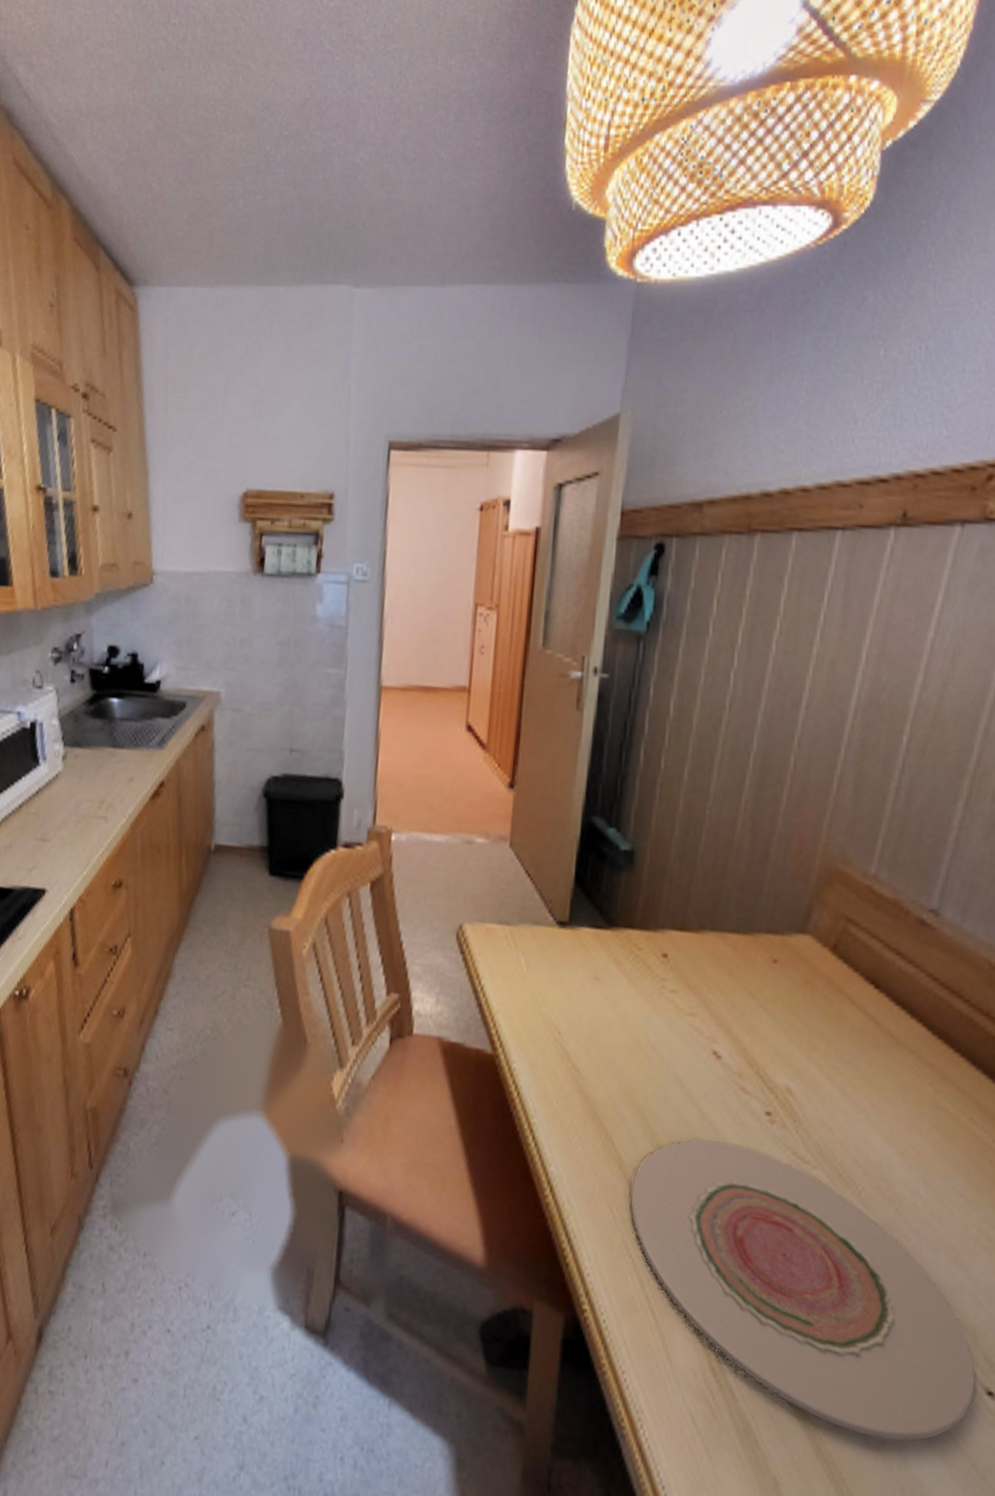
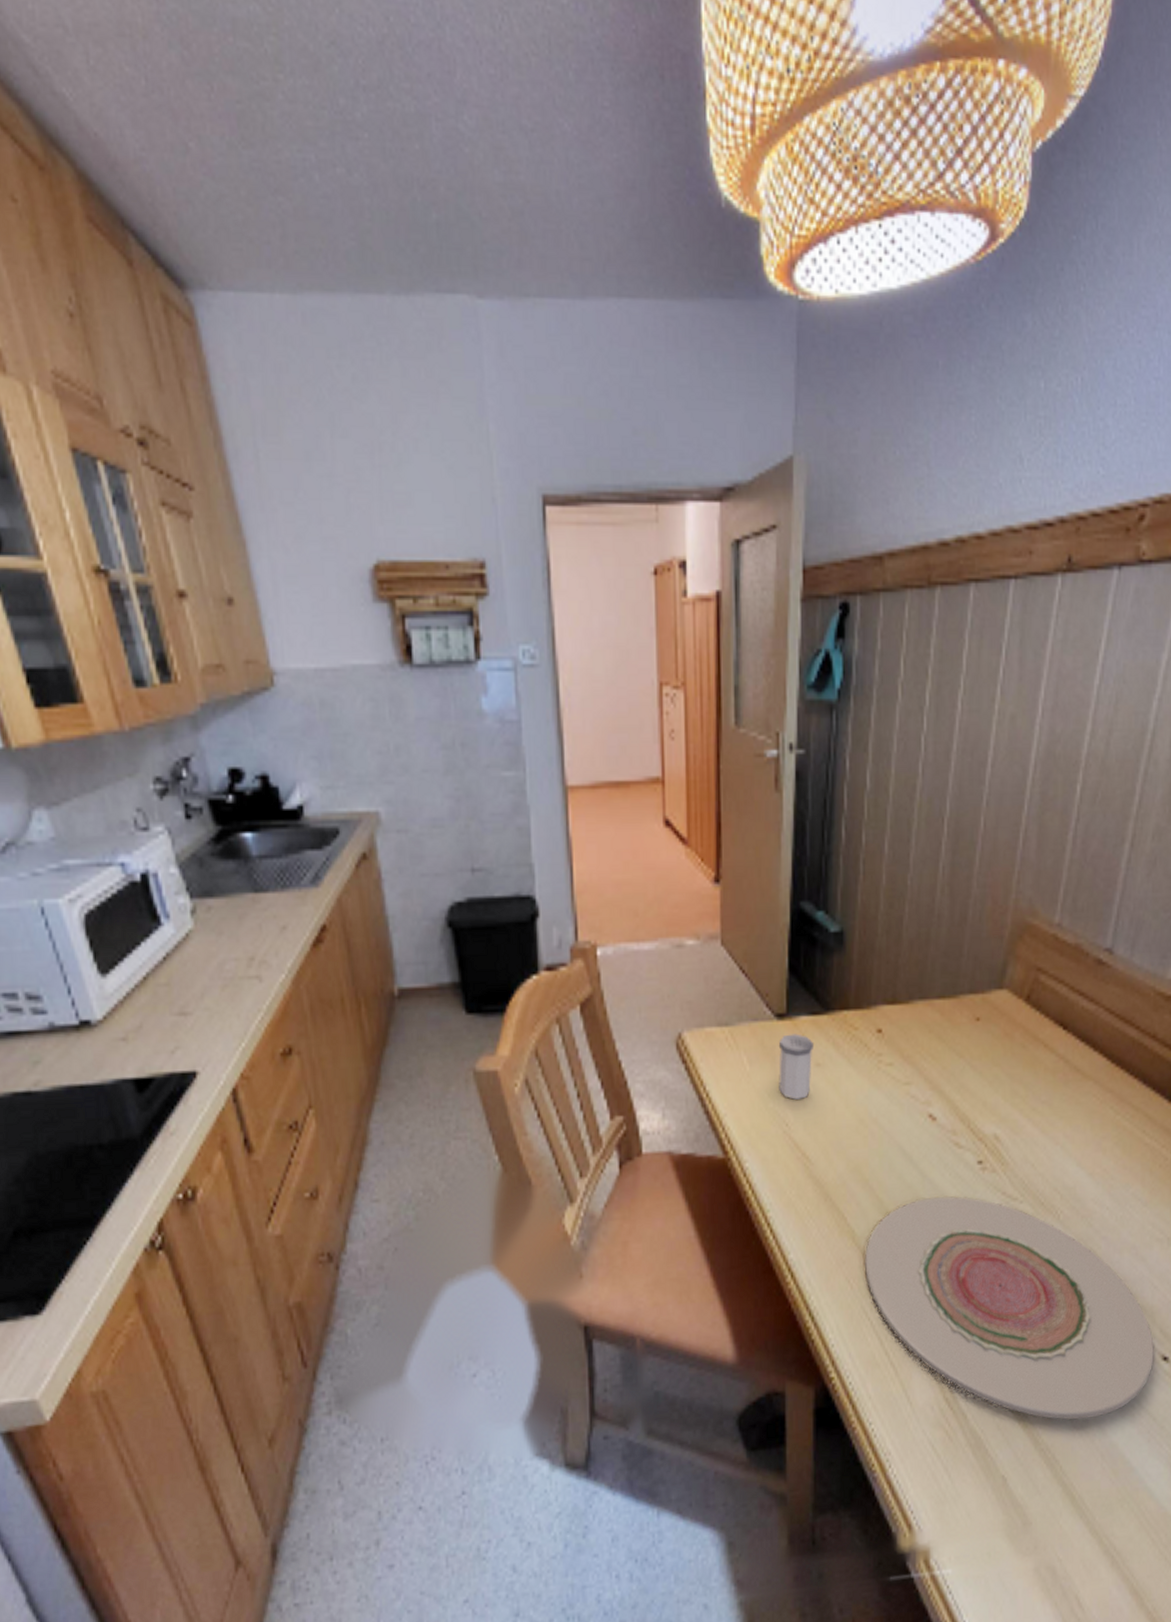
salt shaker: none [554,943,594,1010] -> present [778,1034,813,1100]

